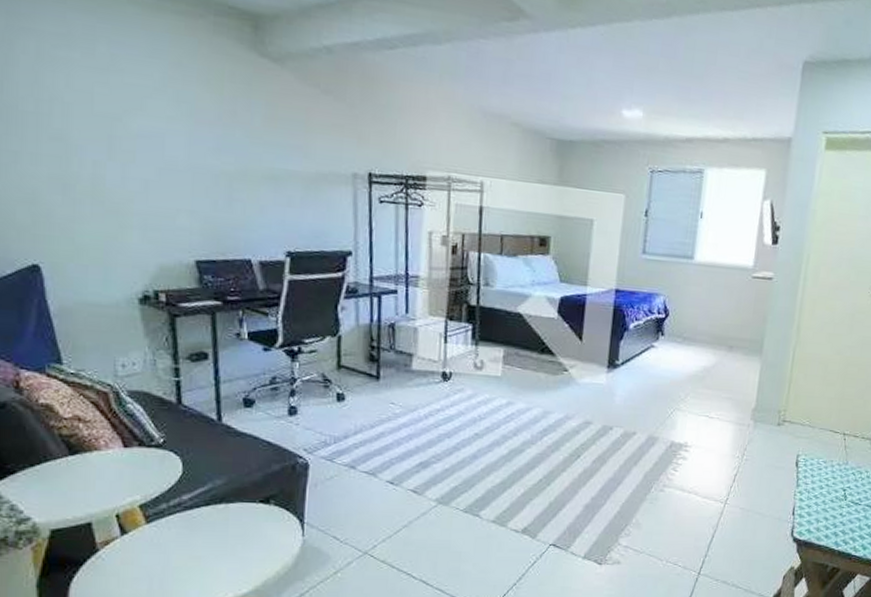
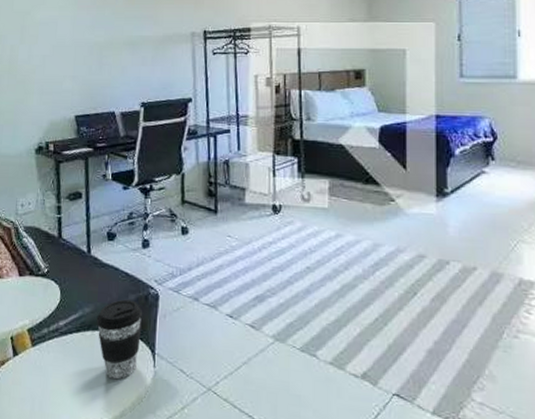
coffee cup: none [231,469,290,551] -> present [96,299,143,380]

